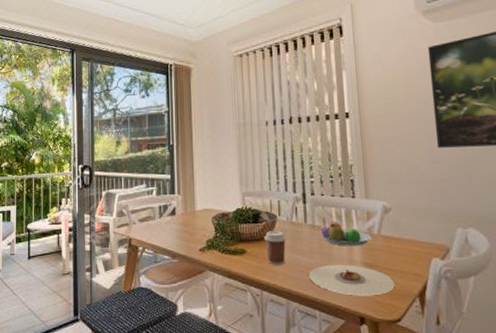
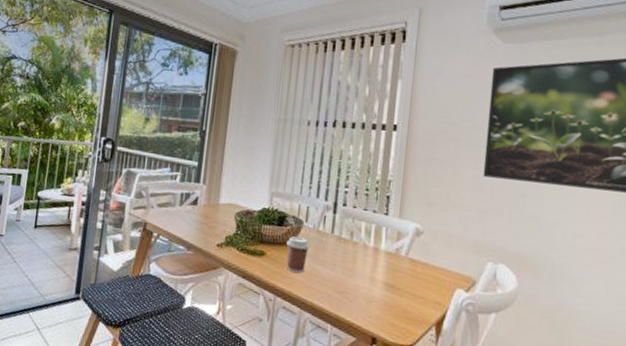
plate: present [309,264,395,296] -> none [326,280,414,318]
fruit bowl: present [320,221,371,246] -> none [345,235,398,266]

